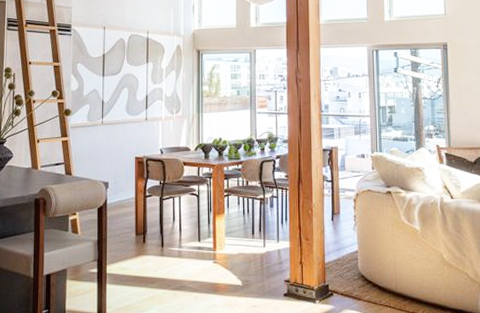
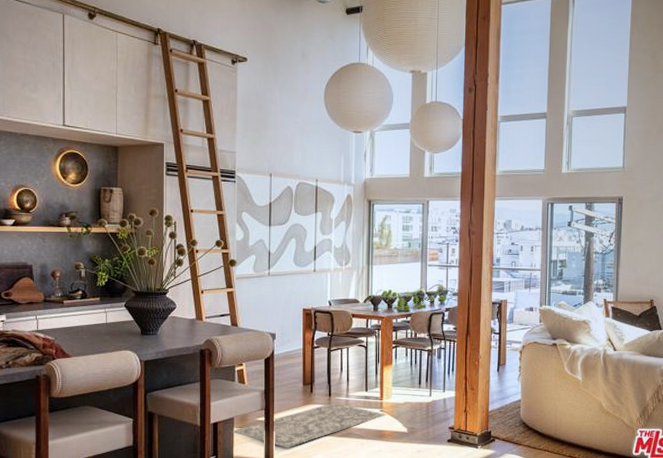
rug: none [66,255,220,303] -> present [233,404,387,449]

